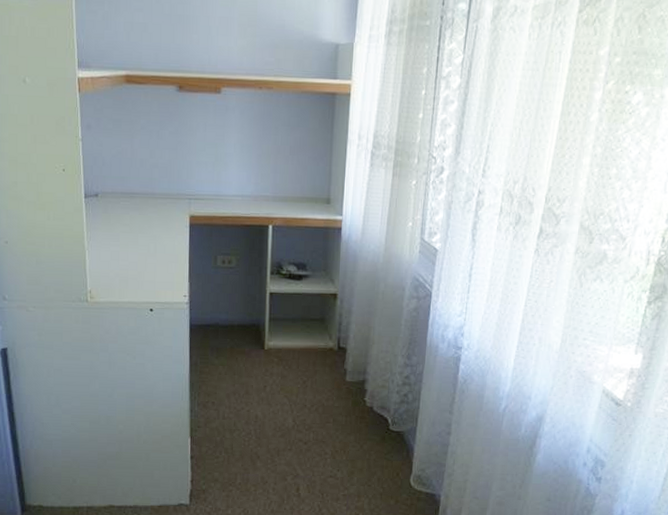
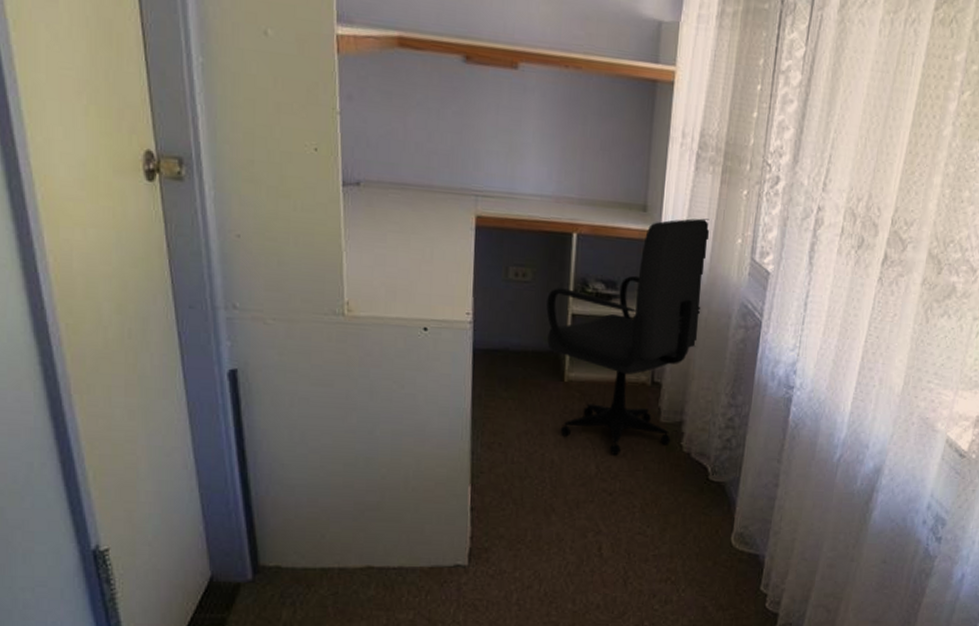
office chair: none [249,206,385,411] -> present [546,218,710,456]

